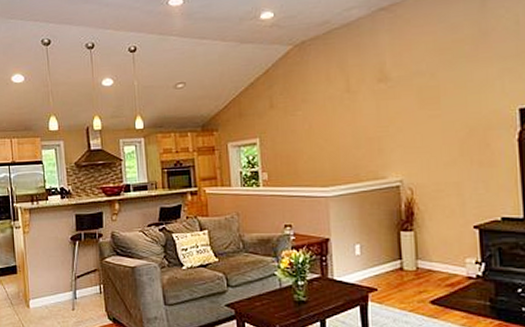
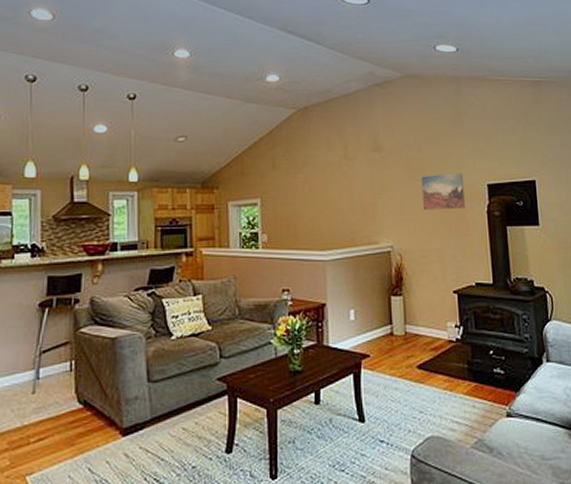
wall art: none [436,97,490,141] -> present [421,172,465,210]

